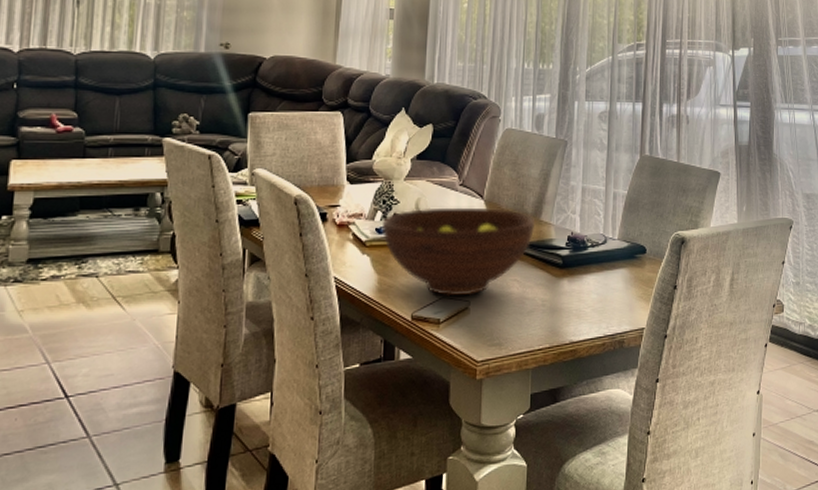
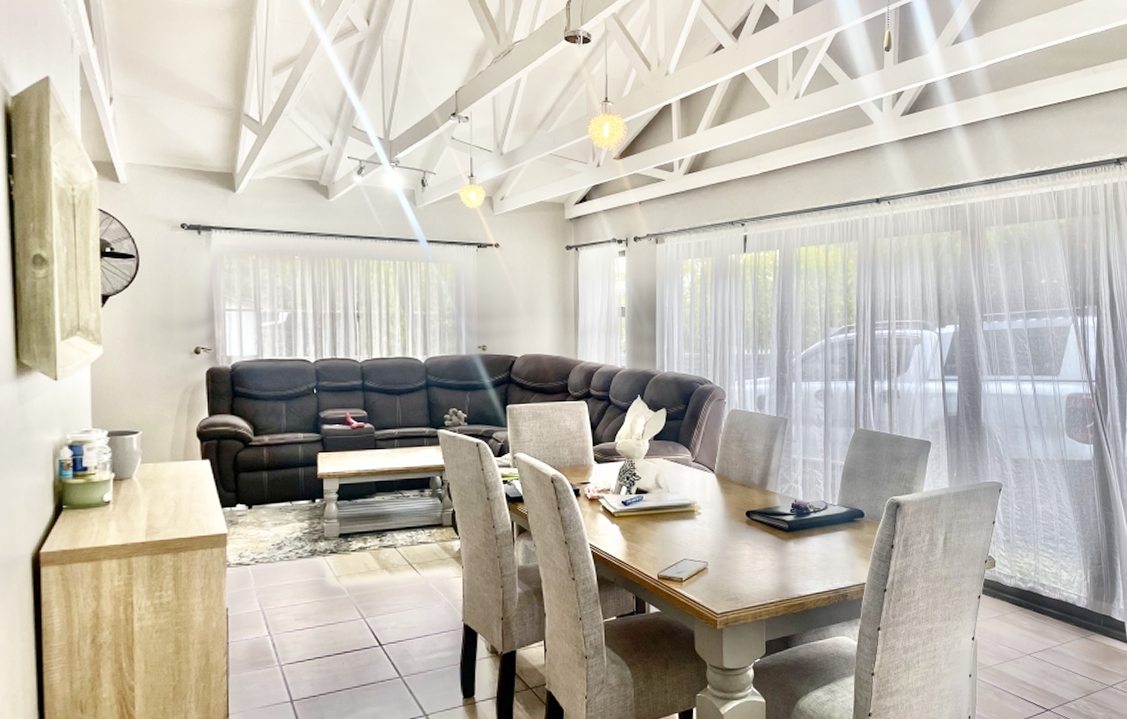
fruit bowl: present [381,207,534,297] -> none [627,480,761,559]

